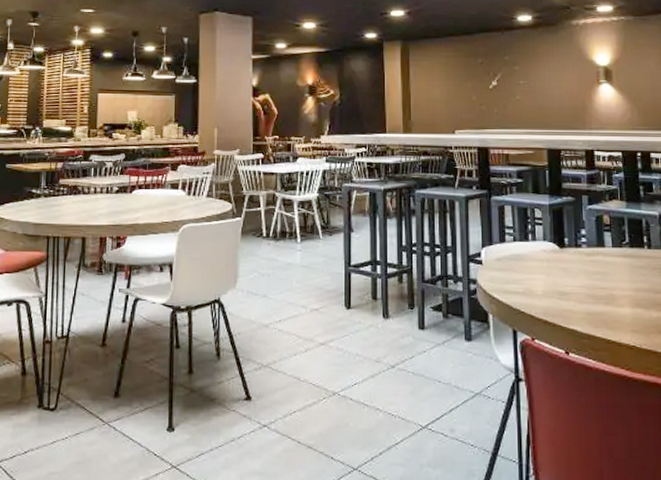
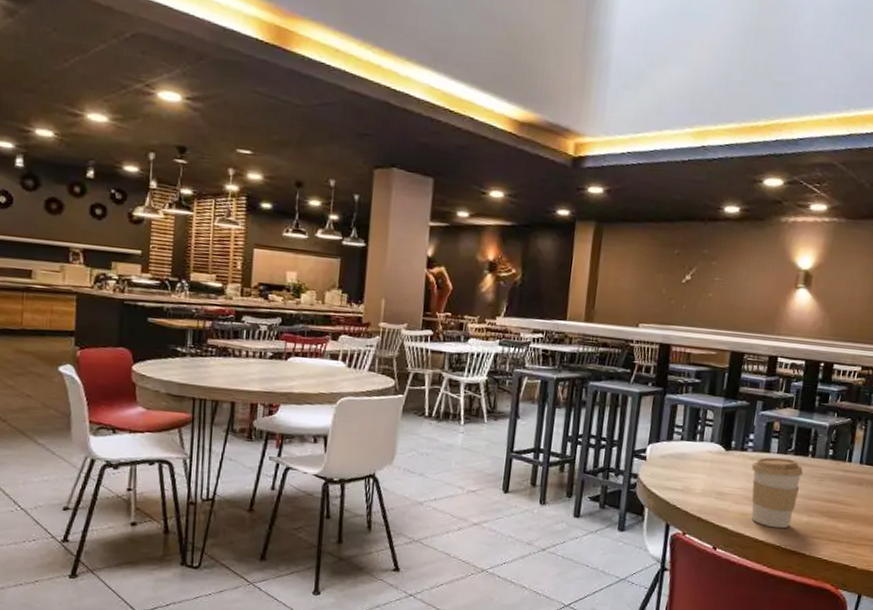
coffee cup: none [589,251,643,327] -> present [751,457,804,529]

